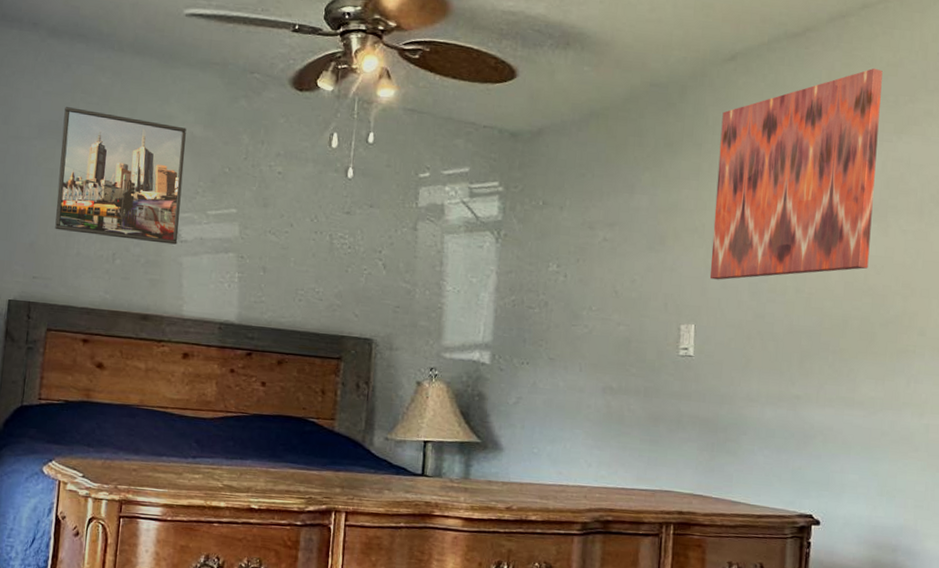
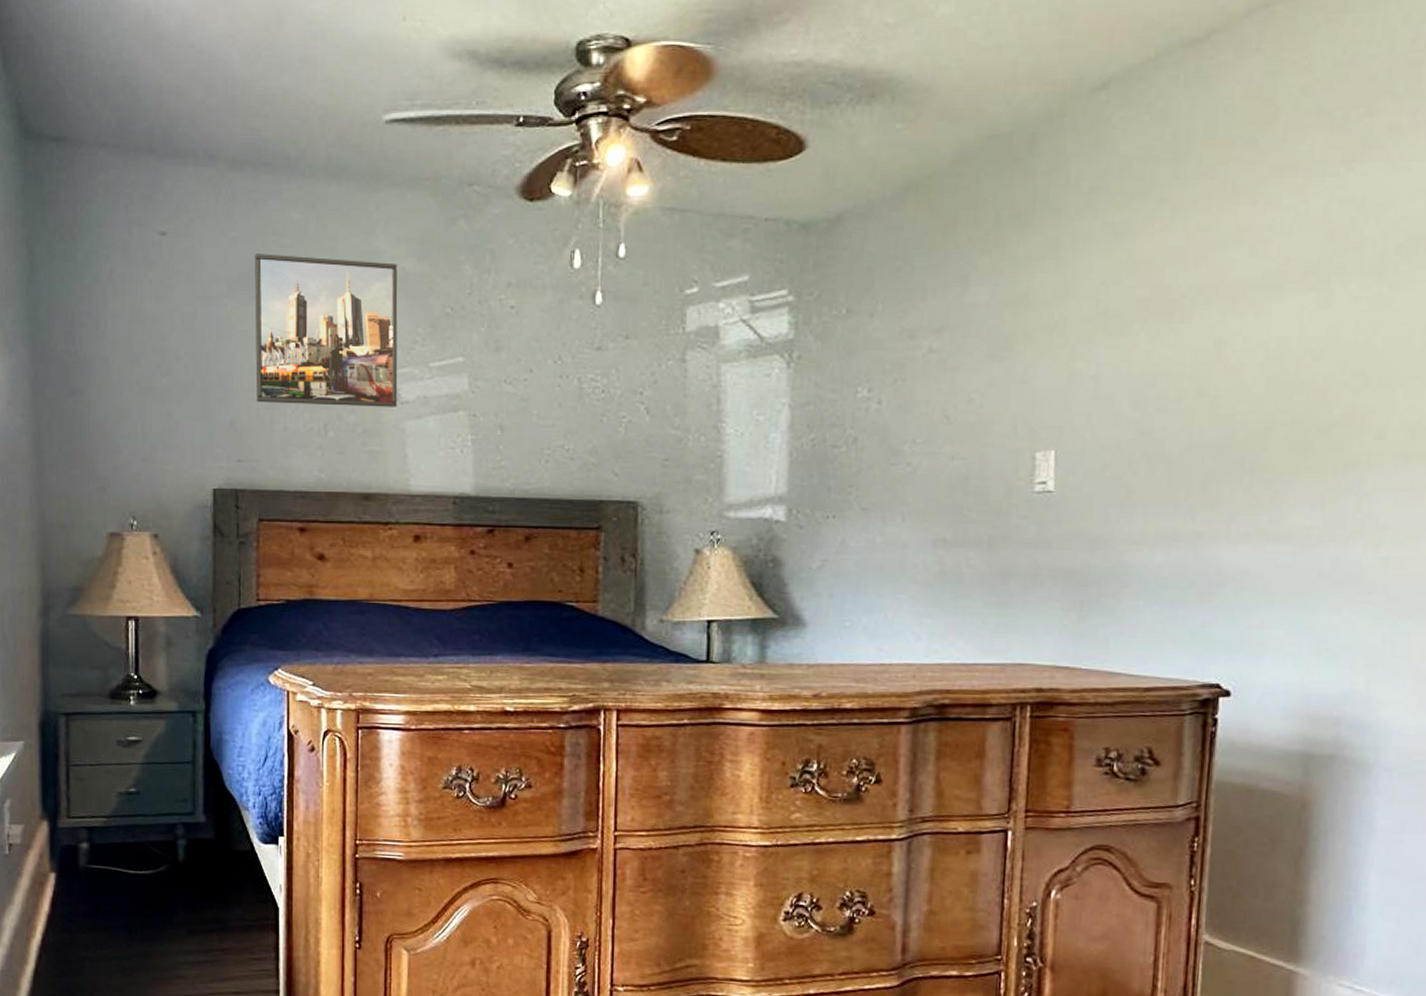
wall art: present [709,68,883,280] -> none [1074,73,1326,389]

